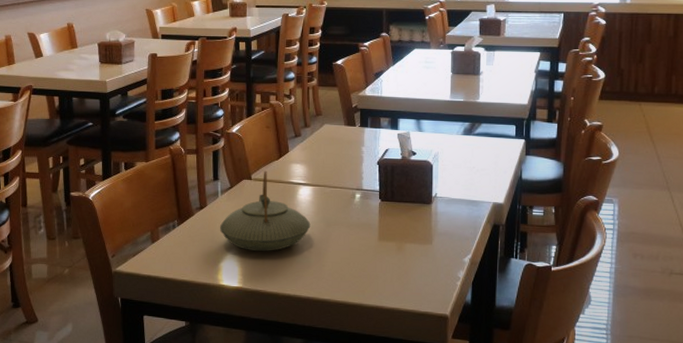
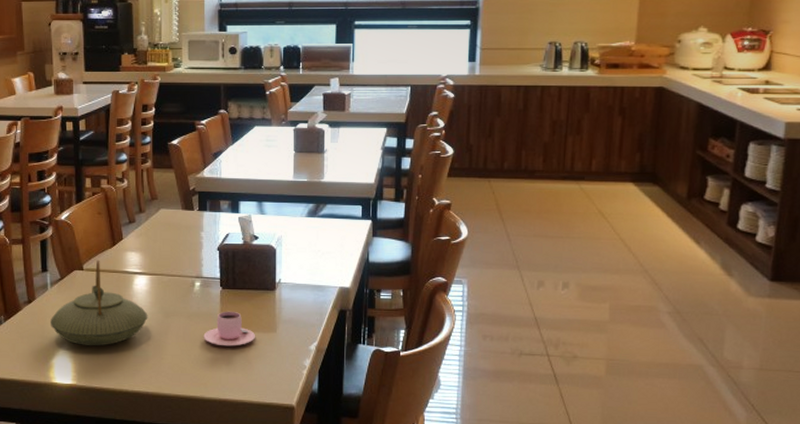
teacup: none [362,222,413,256] -> present [203,311,256,347]

